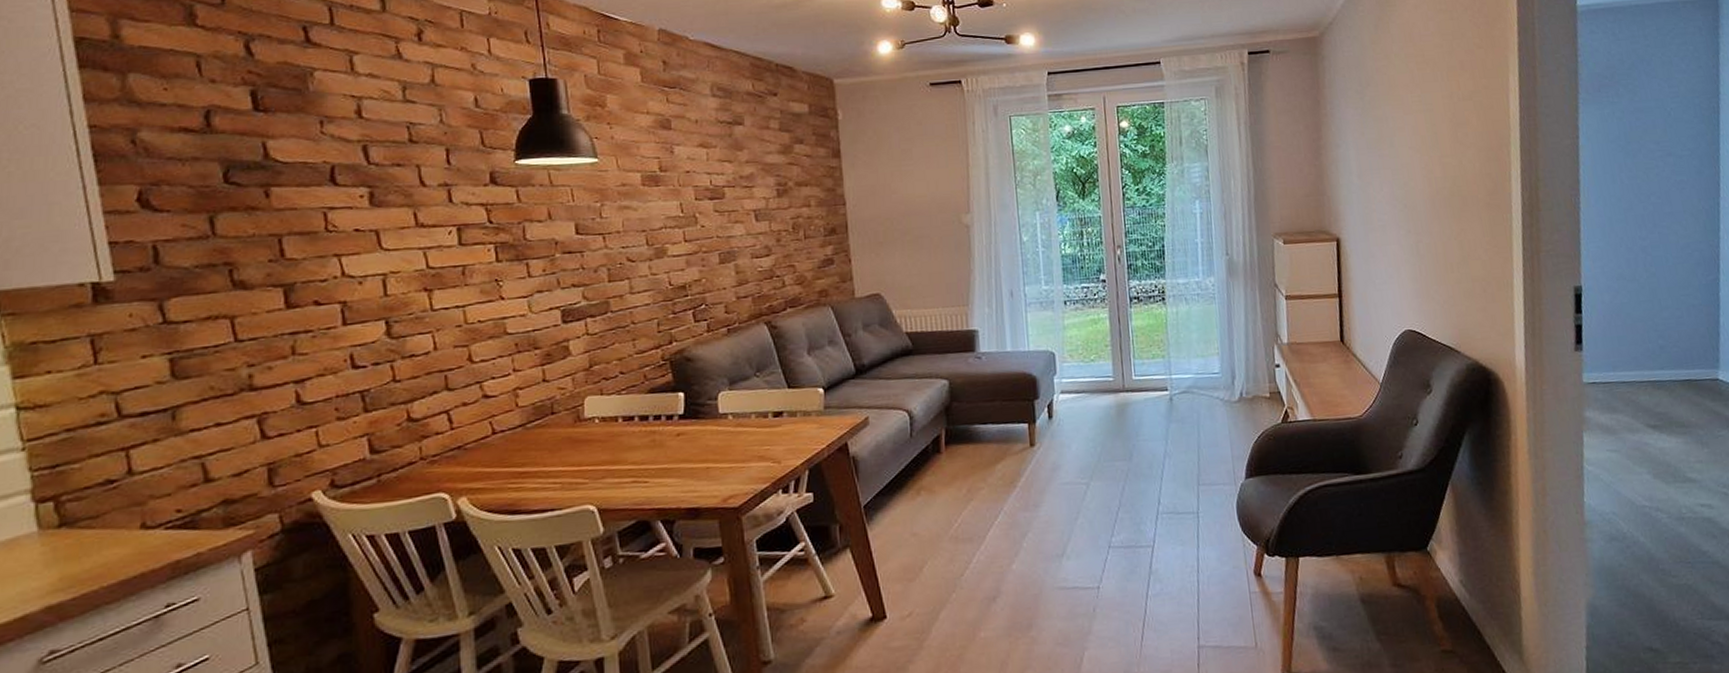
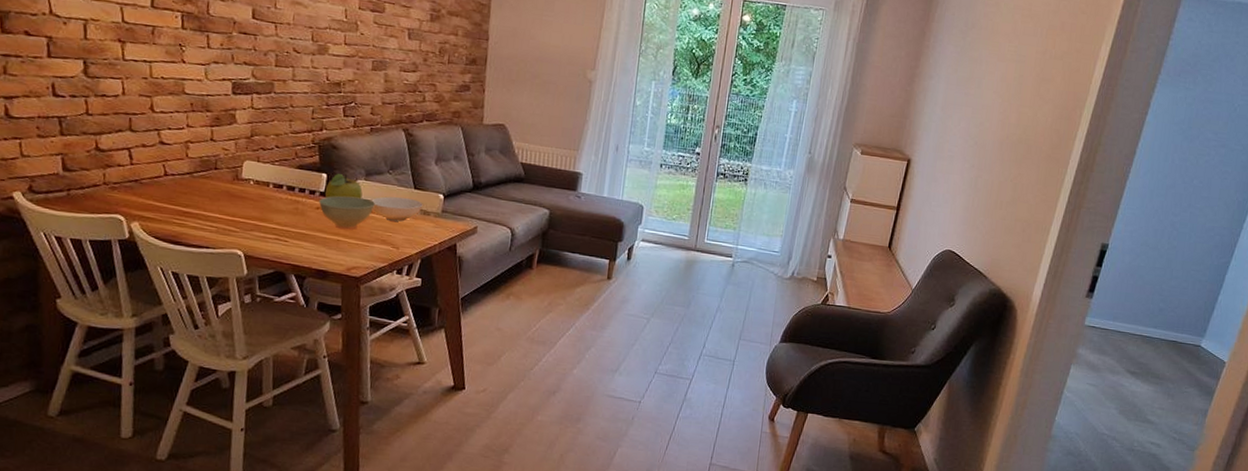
bowl: none [678,411,745,455] -> present [318,196,375,230]
fruit: none [684,387,729,420] -> present [324,173,363,199]
bowl: none [740,400,801,432] -> present [371,196,423,222]

